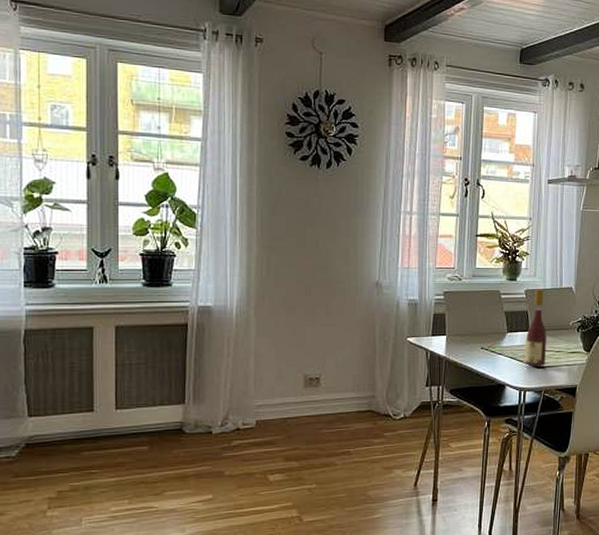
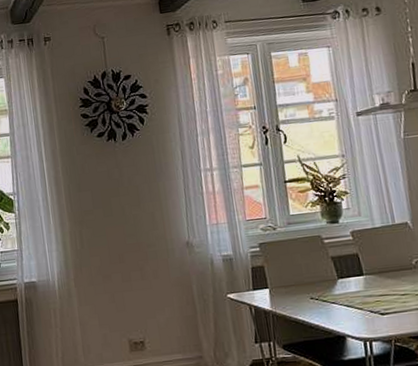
wine bottle: present [524,289,547,367] -> none [361,228,391,314]

